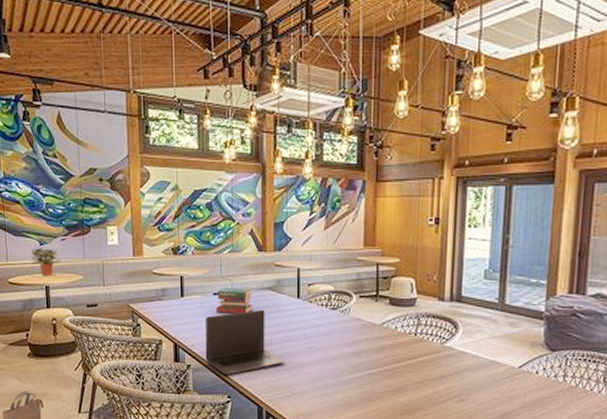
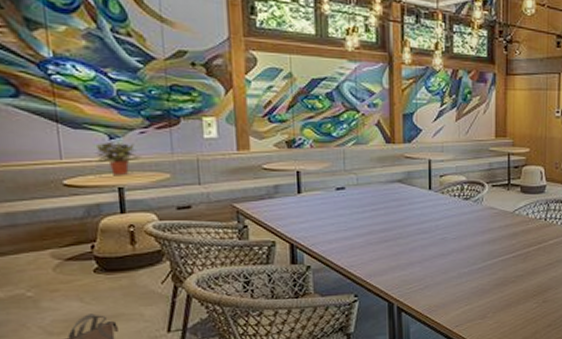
laptop computer: present [205,309,286,375] -> none [326,203,418,273]
books: present [216,287,254,314] -> none [340,181,382,209]

